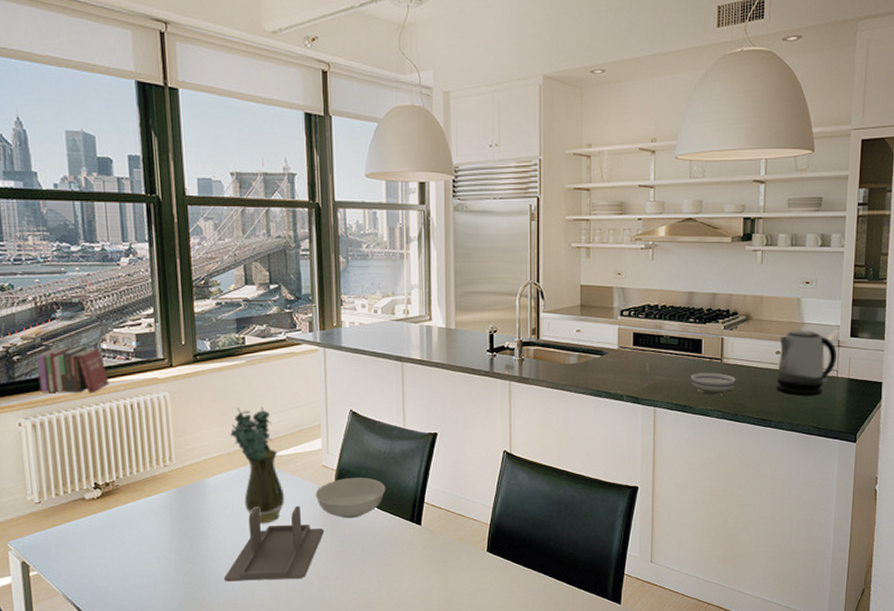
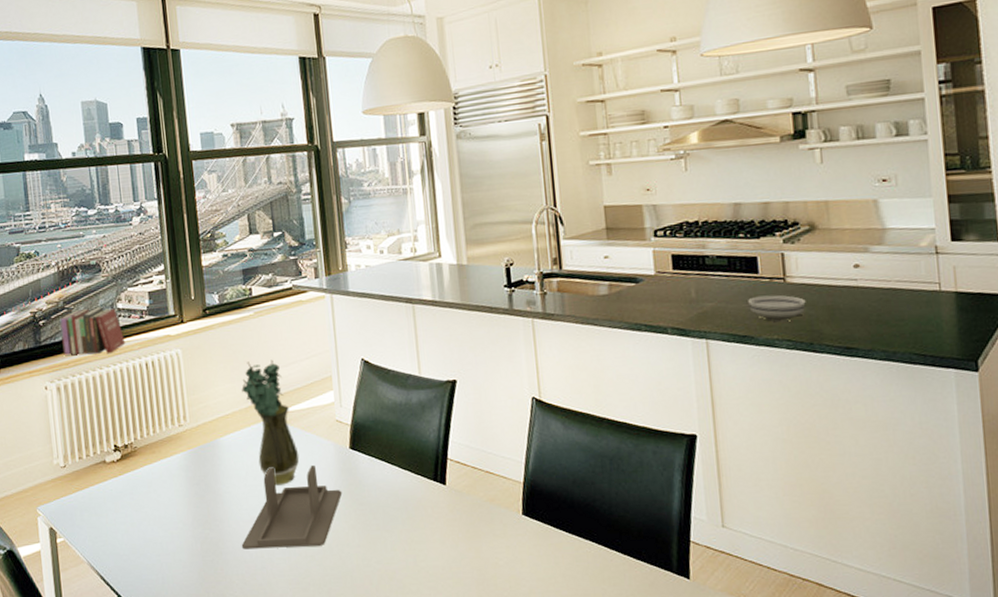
bowl: present [315,477,386,519] -> none [330,432,405,479]
kettle: present [776,330,838,396] -> none [858,236,937,317]

